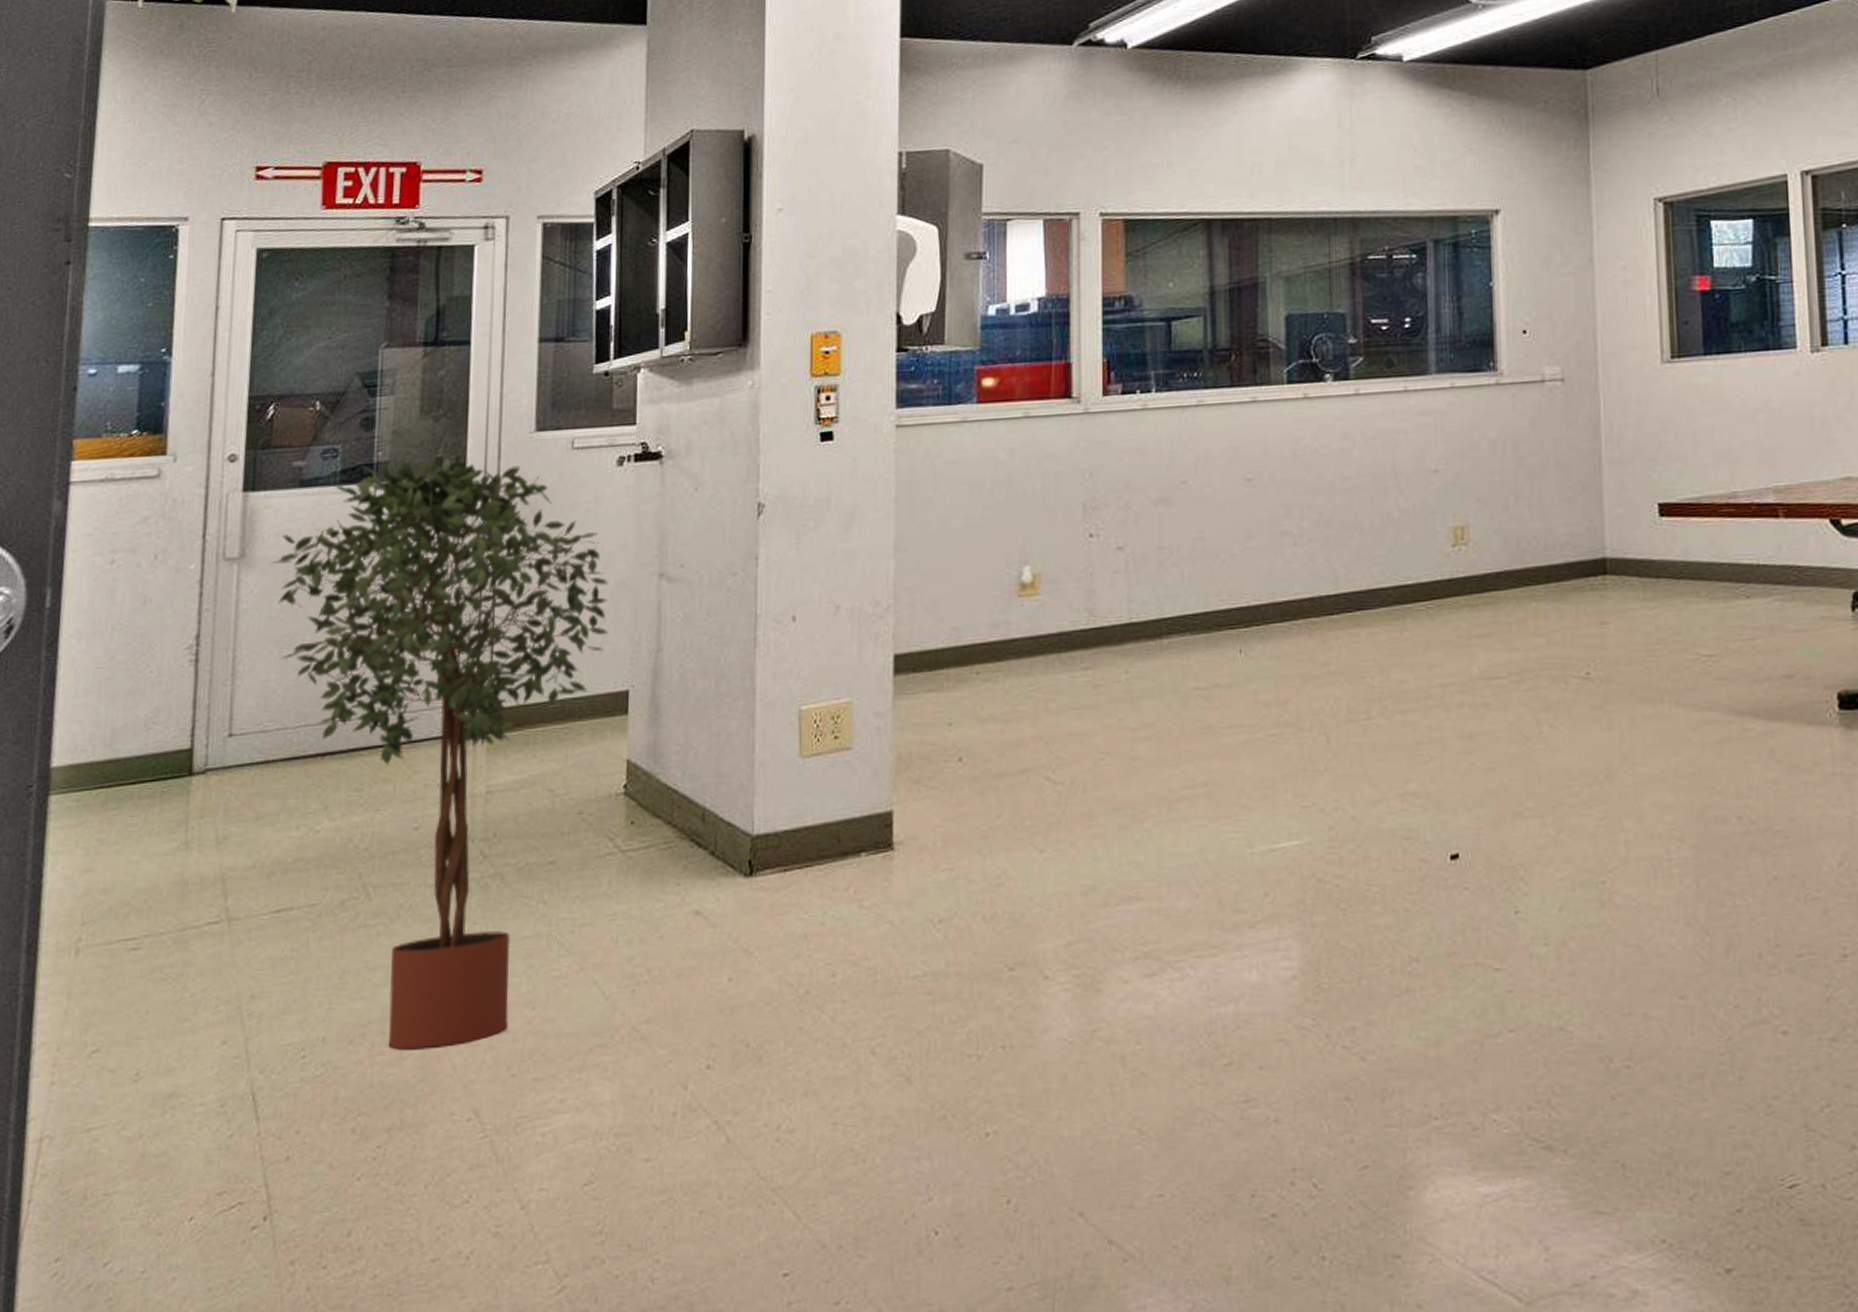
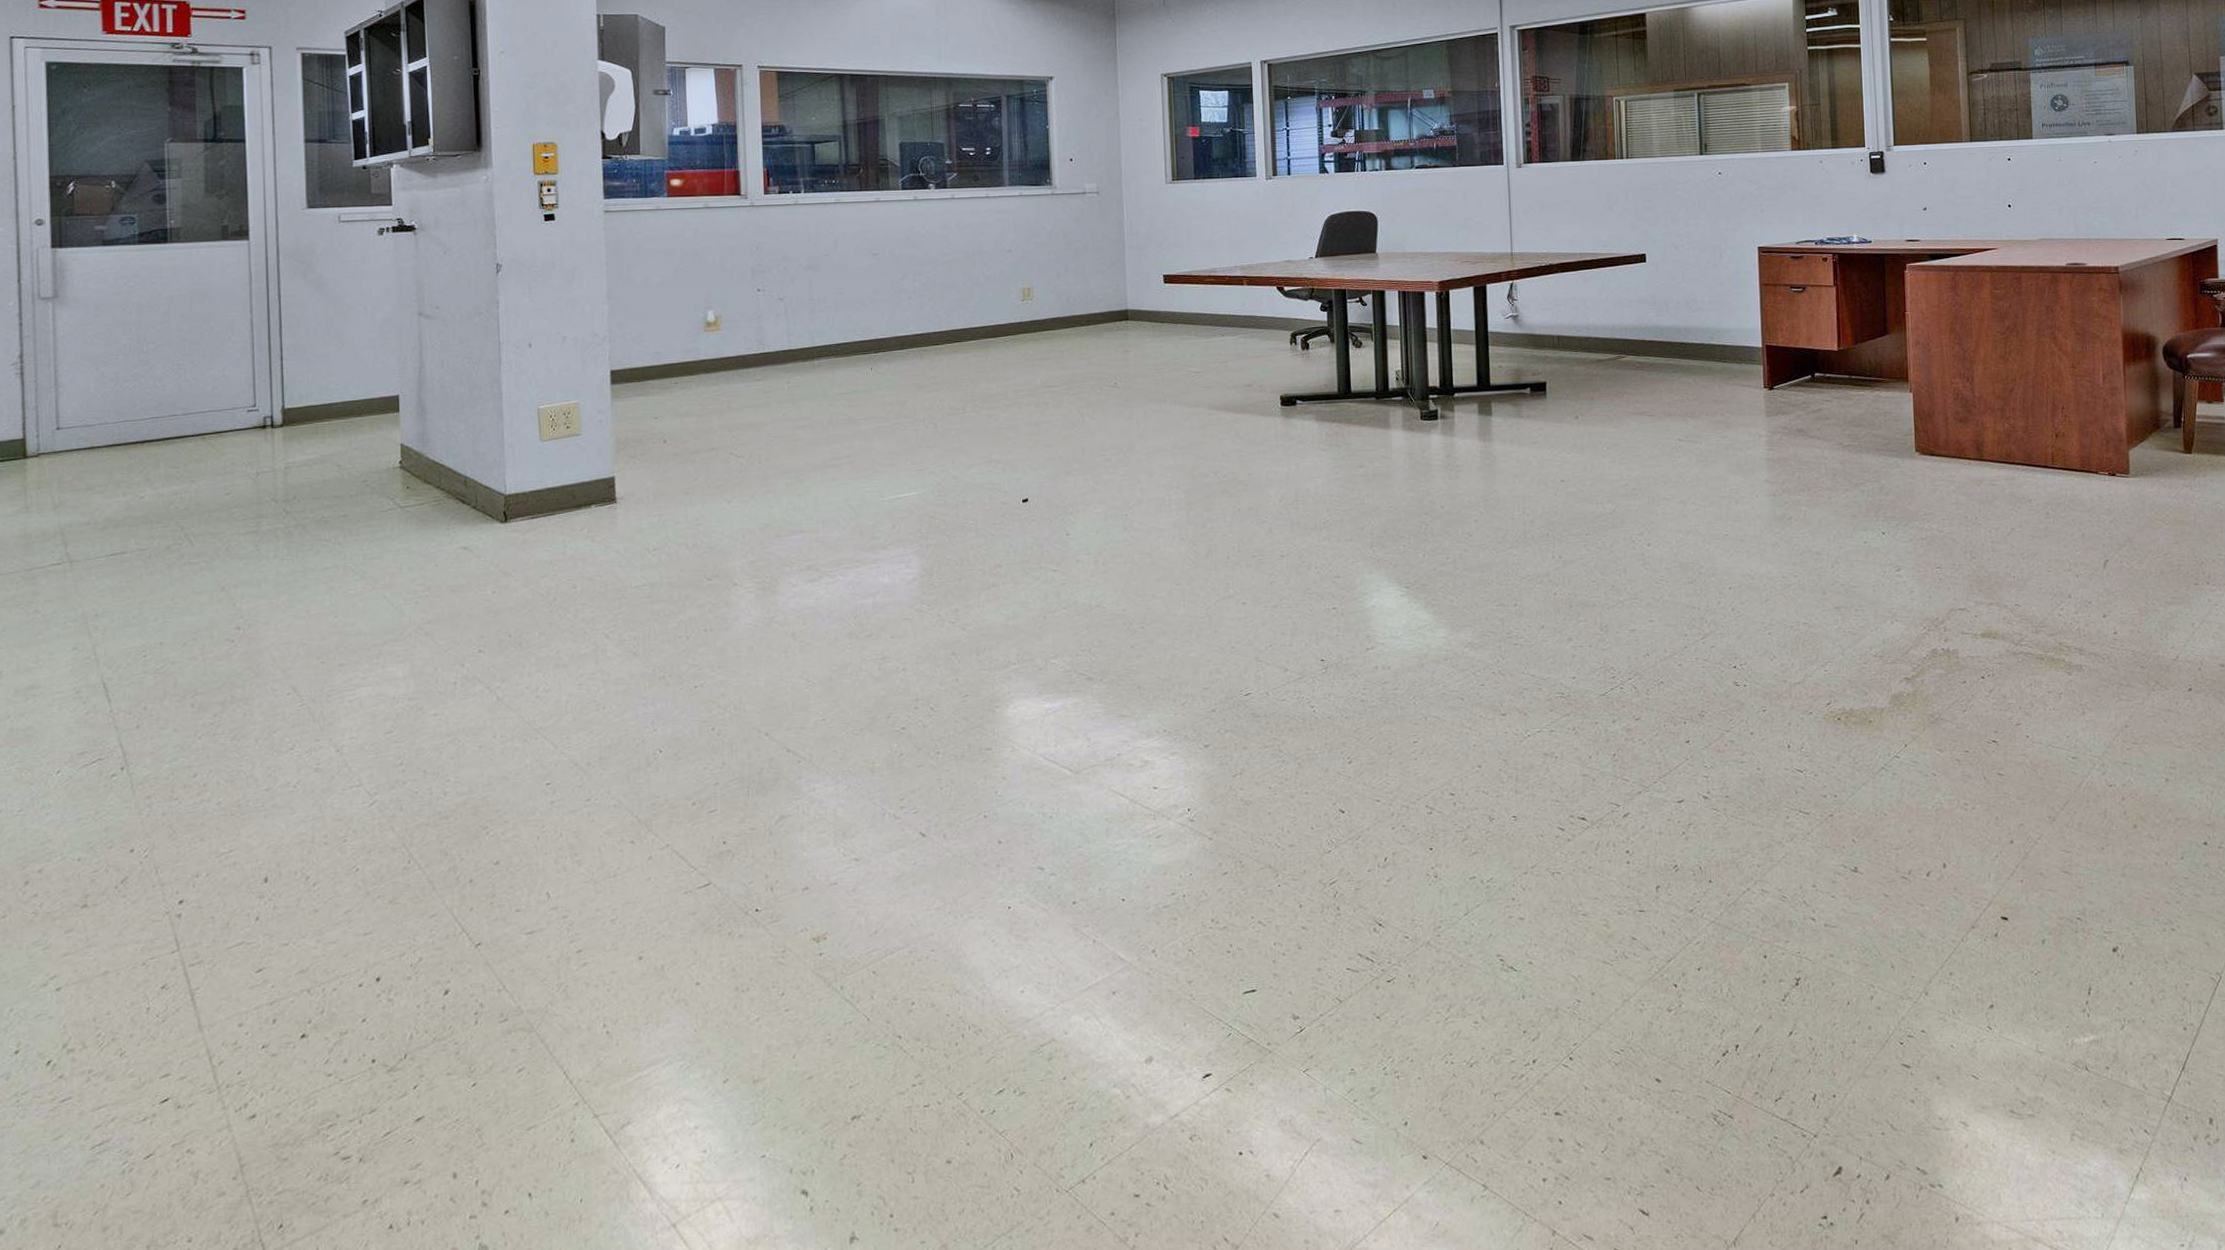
potted tree: present [271,458,609,1050] -> none [83,226,380,649]

